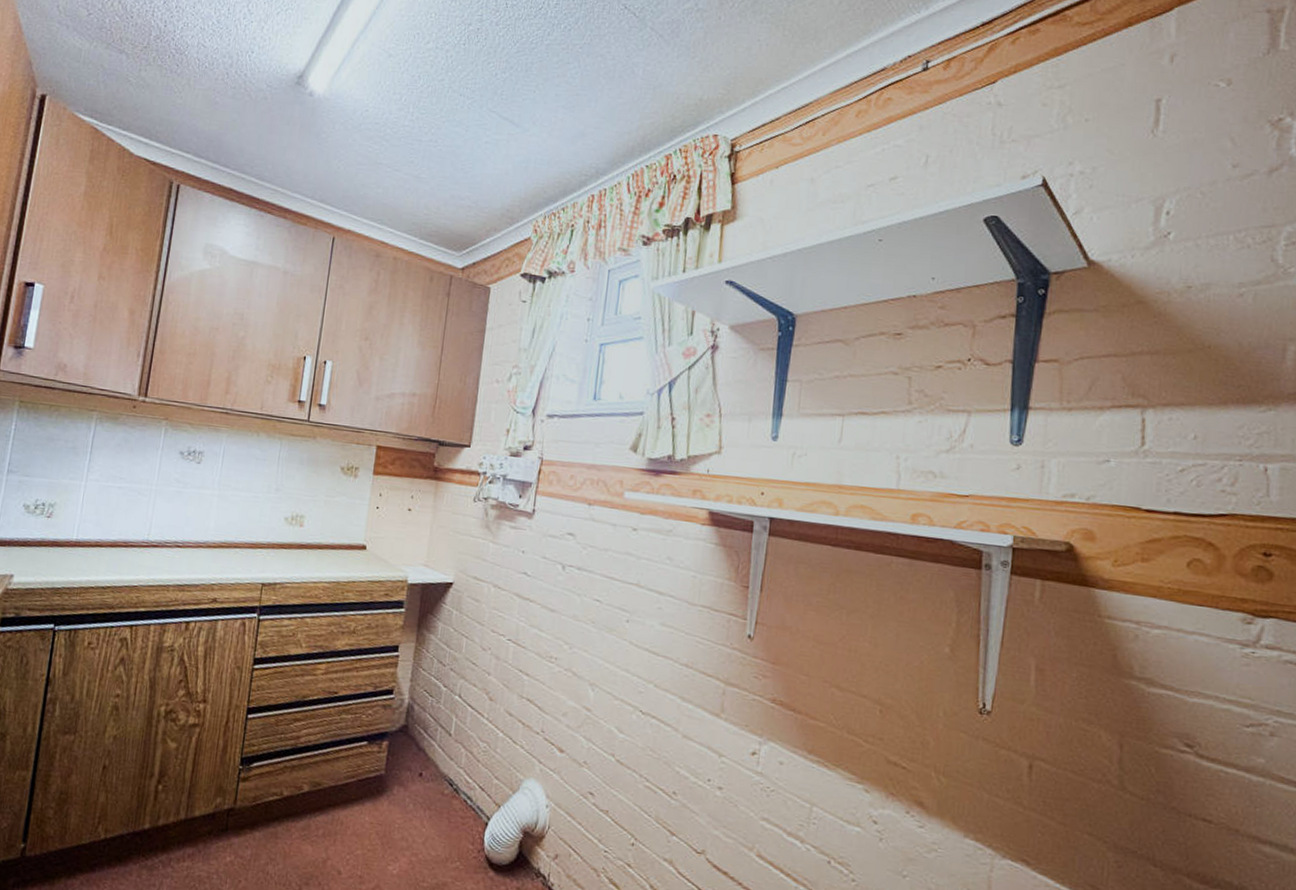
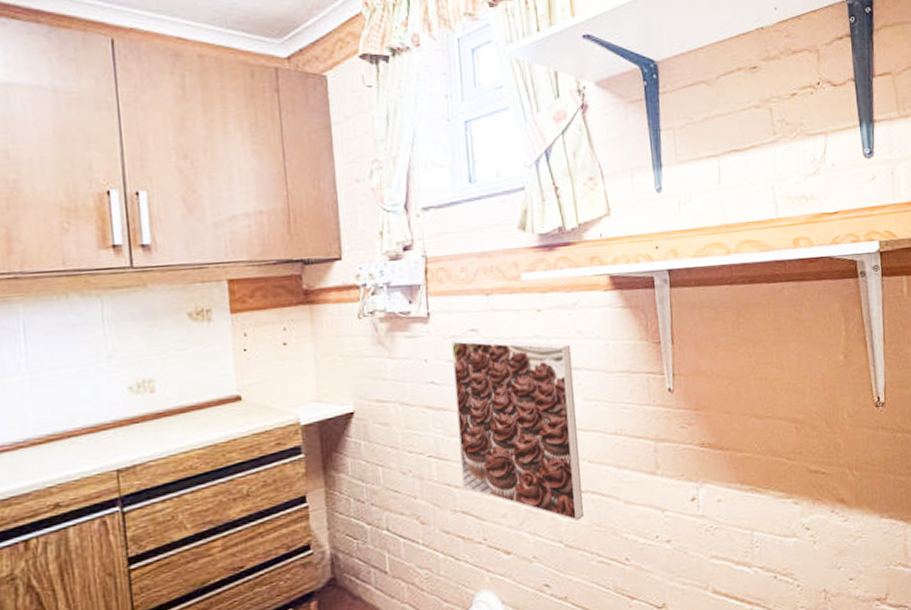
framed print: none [532,539,659,740] -> present [451,339,583,521]

